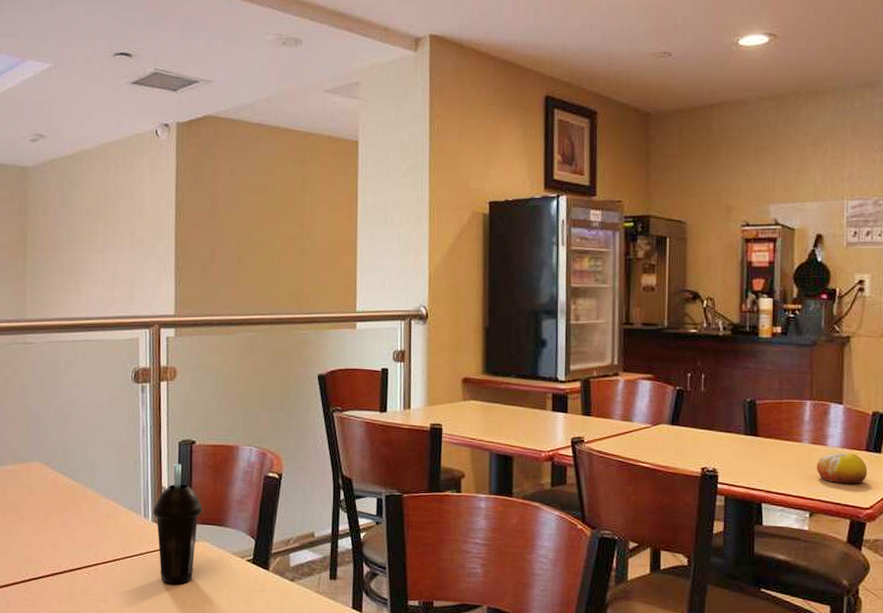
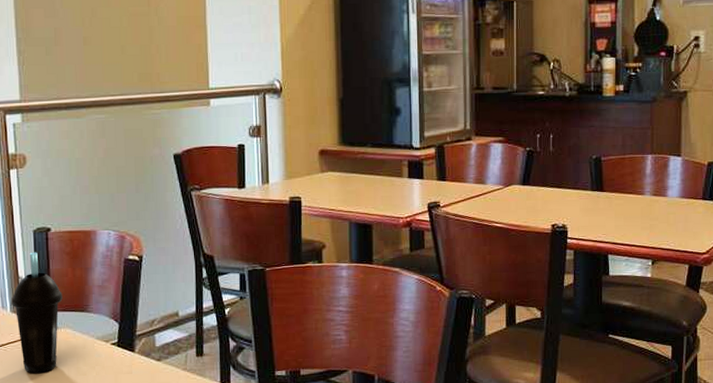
fruit: present [816,452,868,485] -> none [657,202,704,232]

